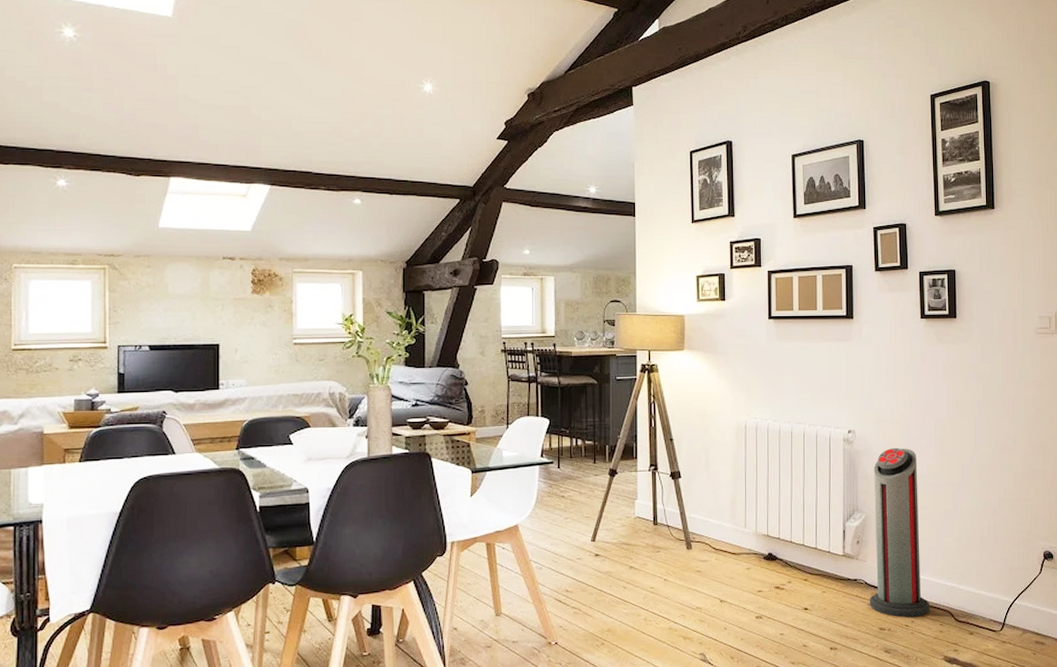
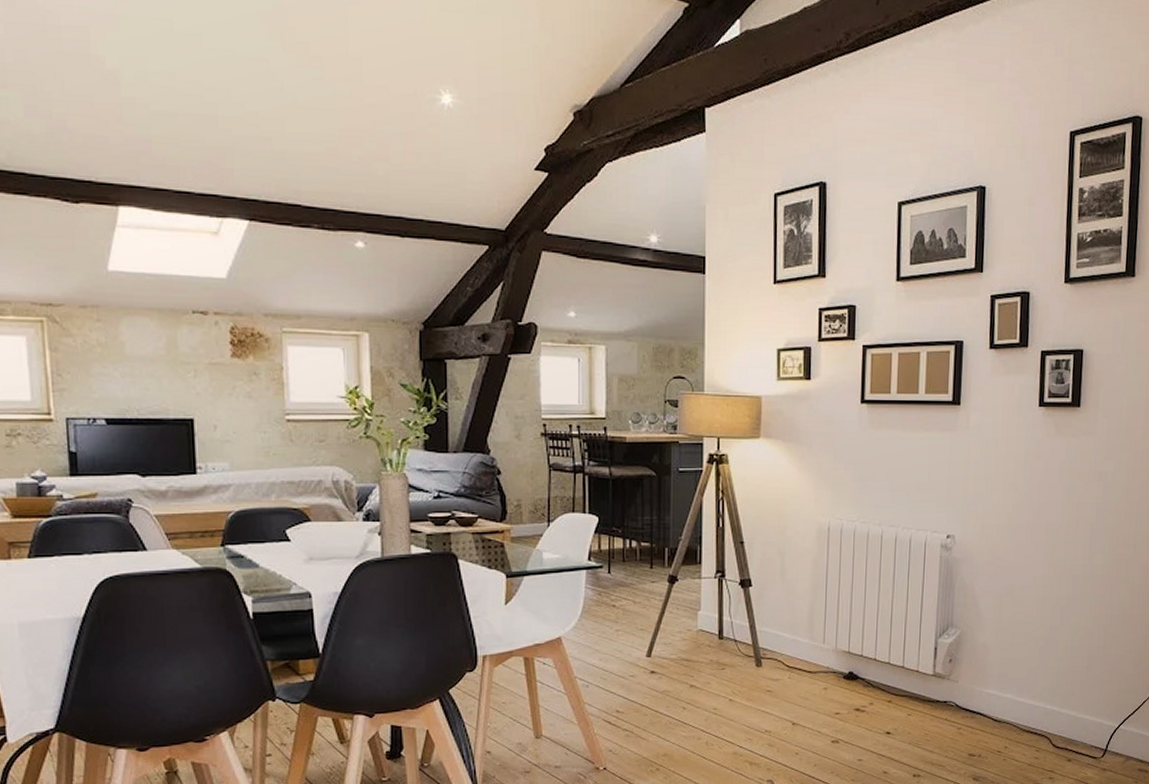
air purifier: present [869,447,930,618] -> none [959,555,1026,743]

